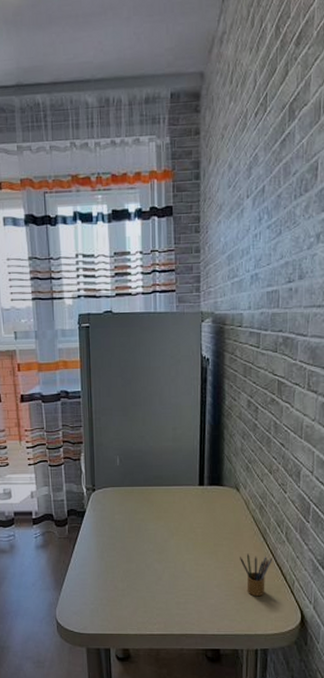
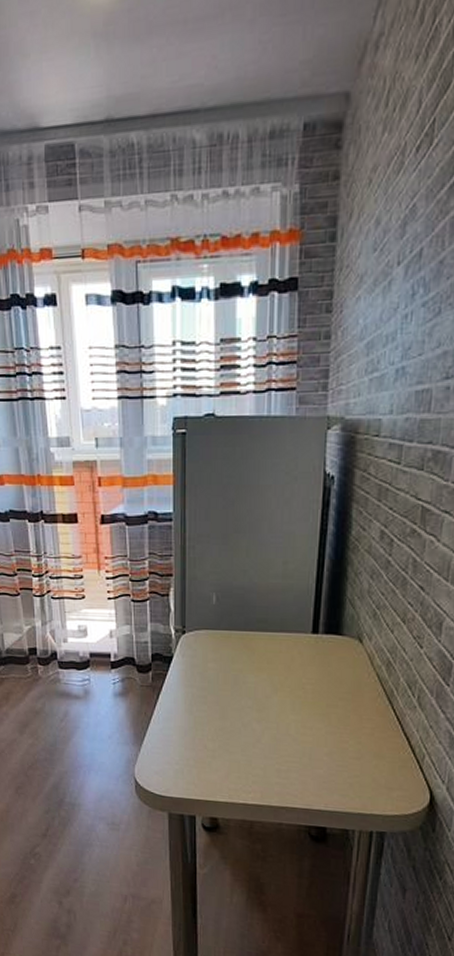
pencil box: present [240,553,273,597] -> none [358,718,399,771]

